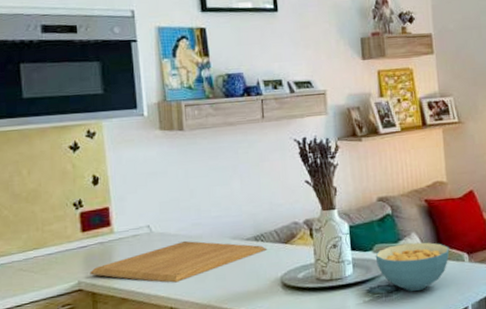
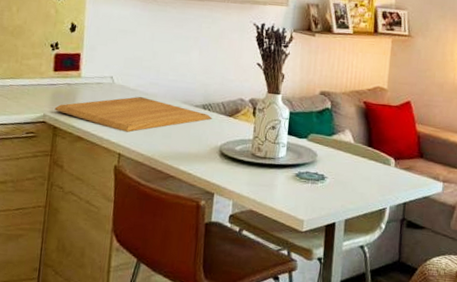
cereal bowl: present [375,242,450,291] -> none [308,138,379,184]

